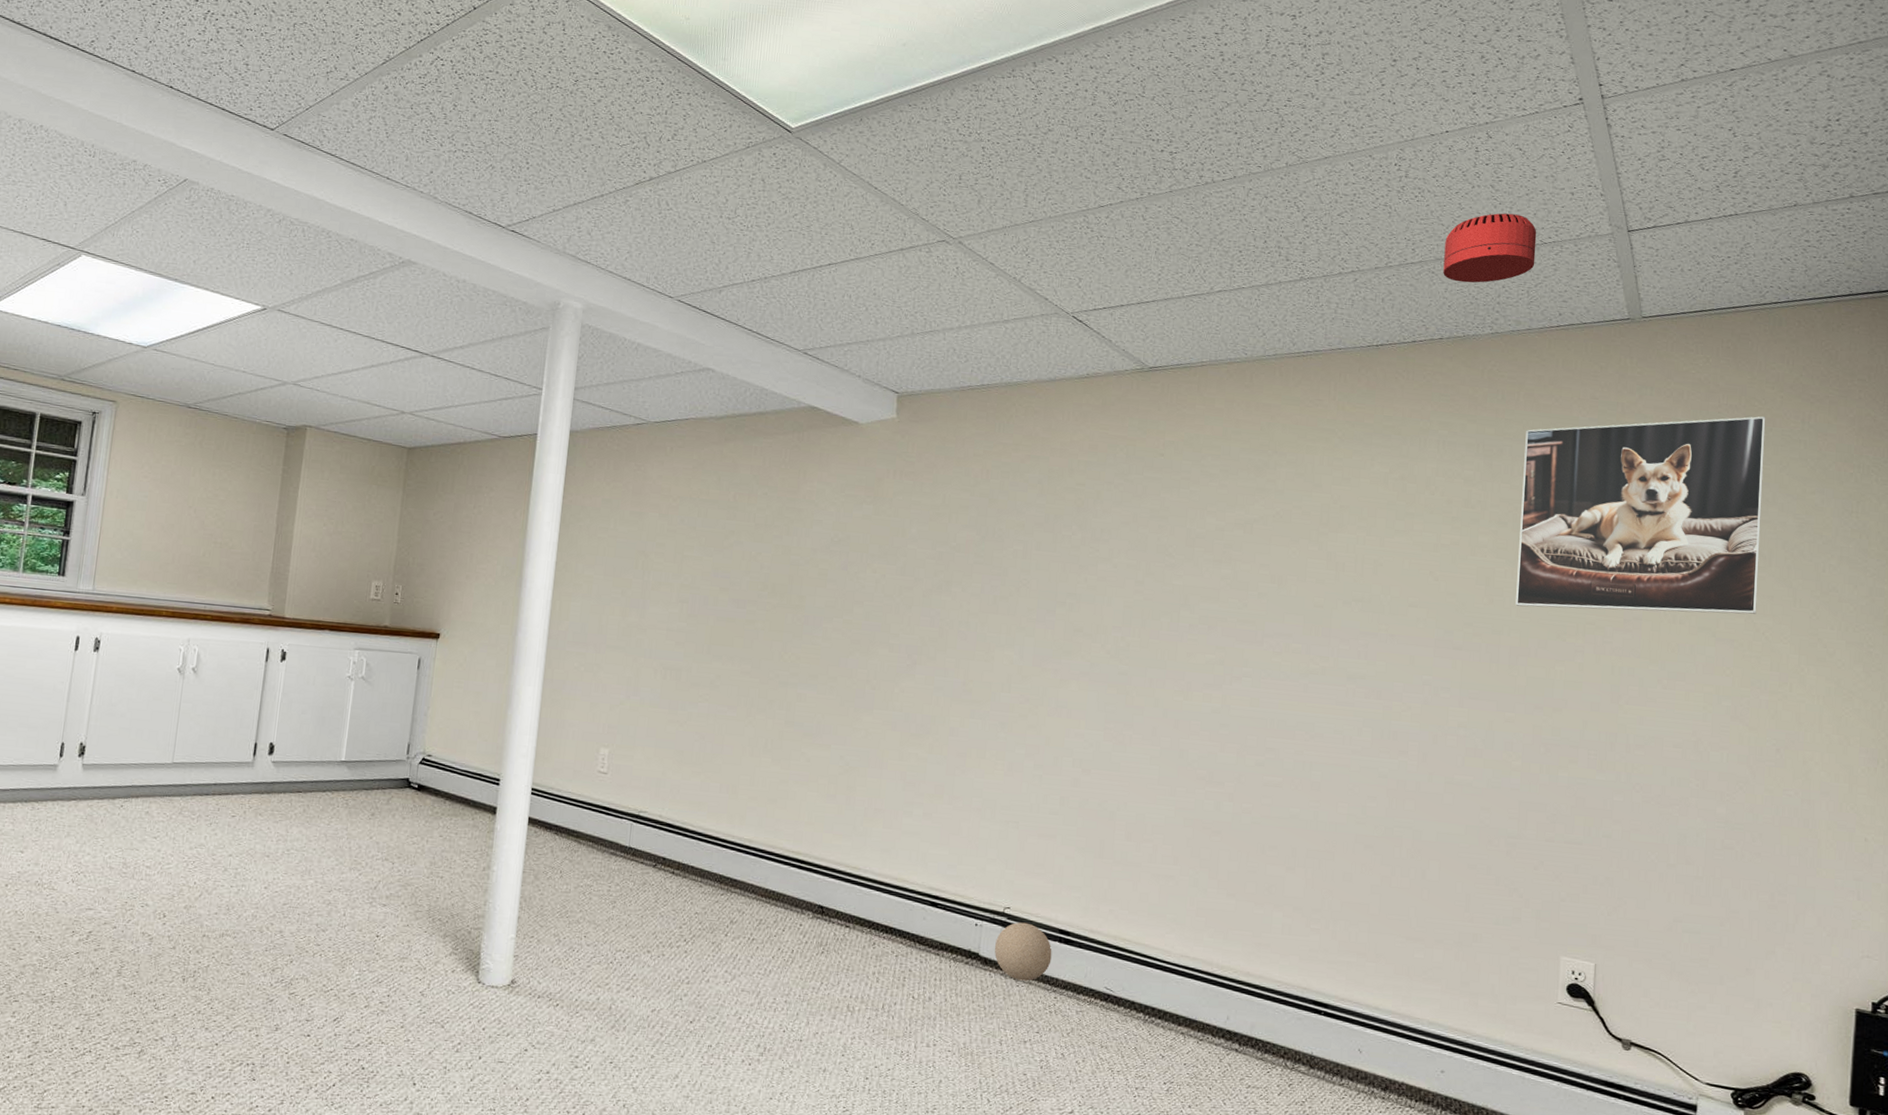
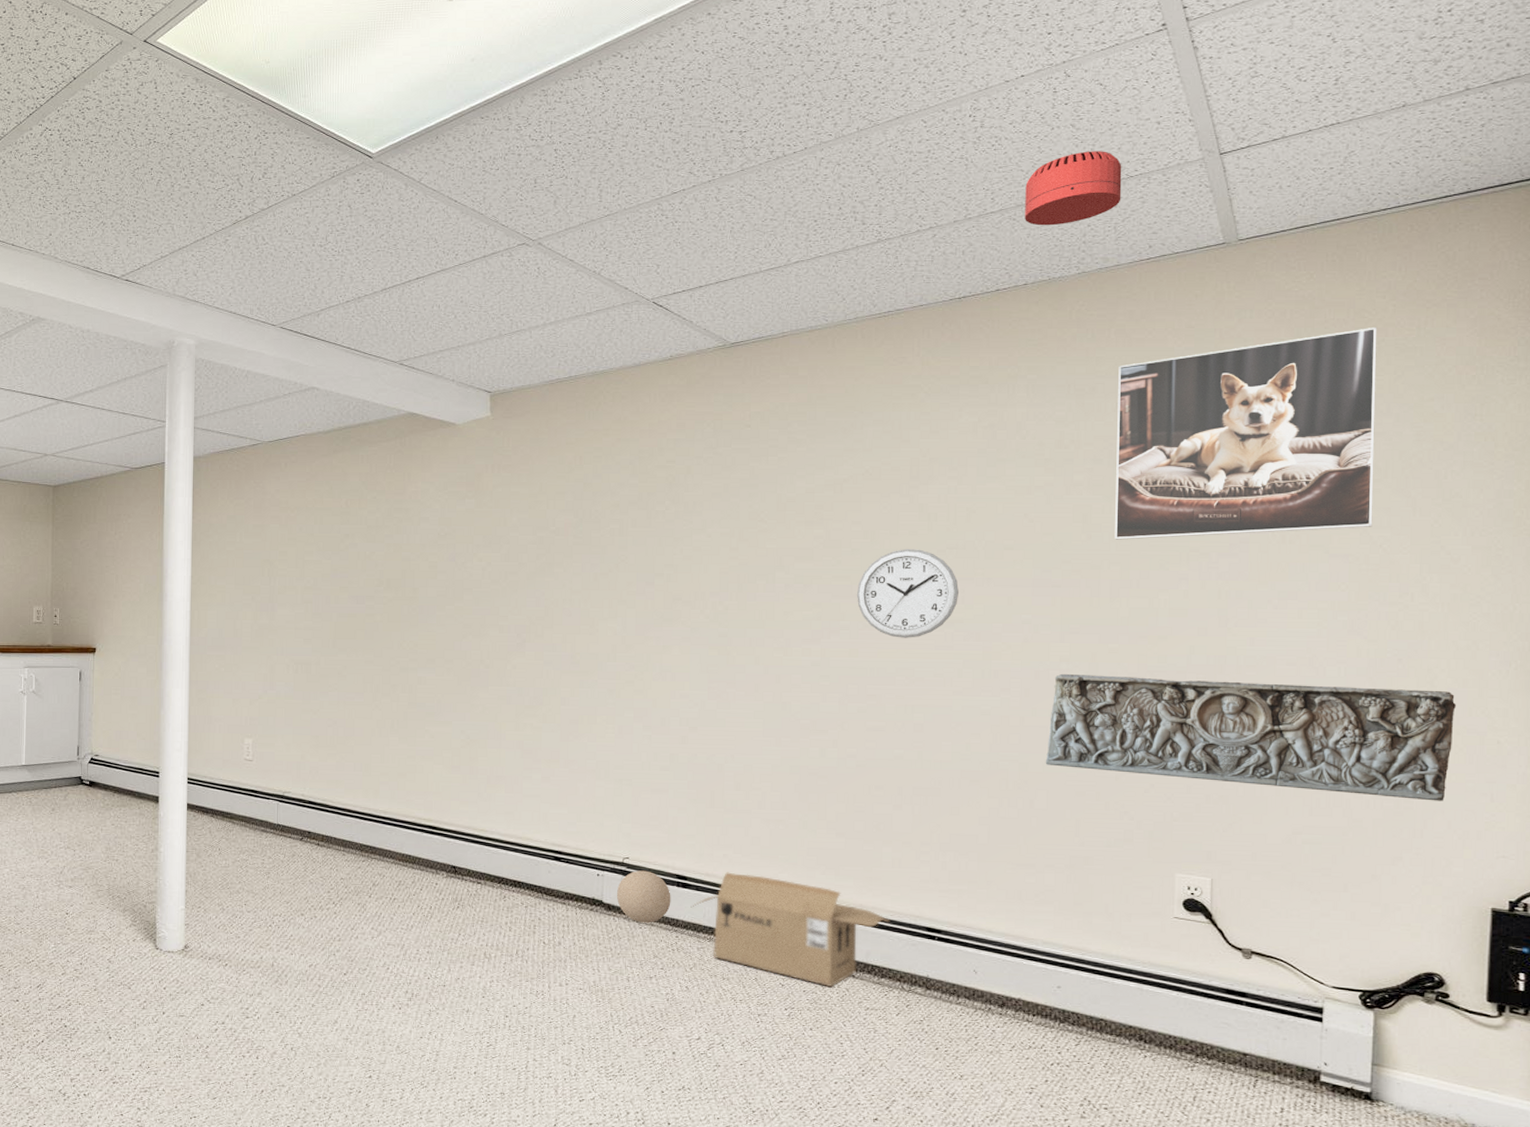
cardboard box: none [1072,929,1277,1061] -> present [690,872,890,987]
wall clock: none [1261,597,1362,691] -> present [857,549,959,638]
wall relief: none [1439,739,1828,896] -> present [1045,673,1456,801]

